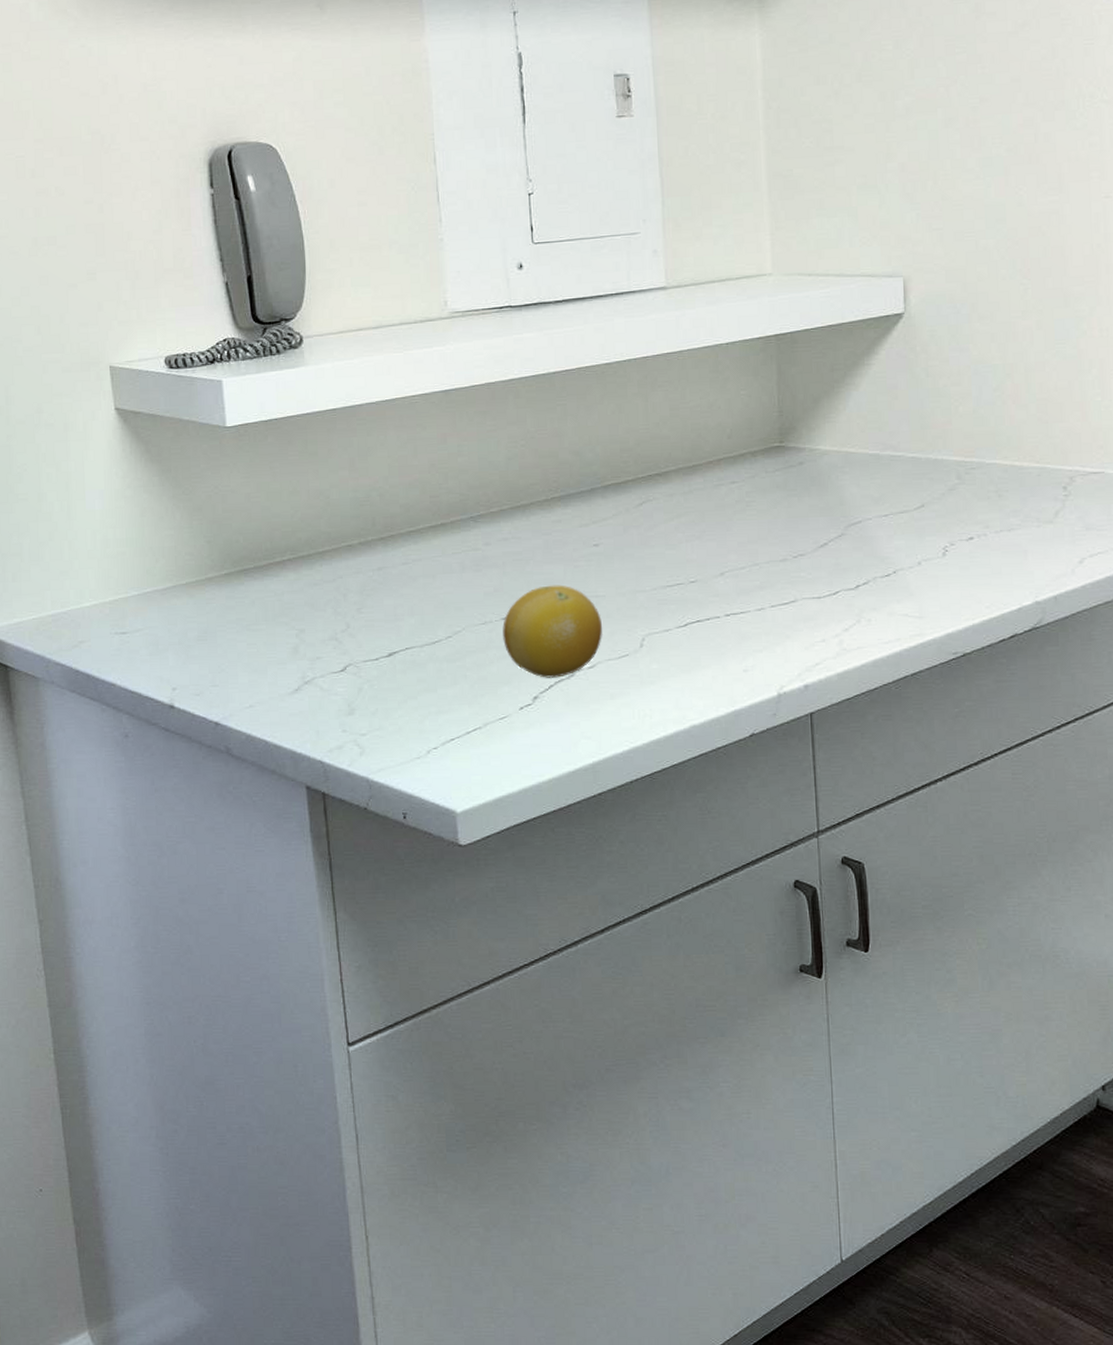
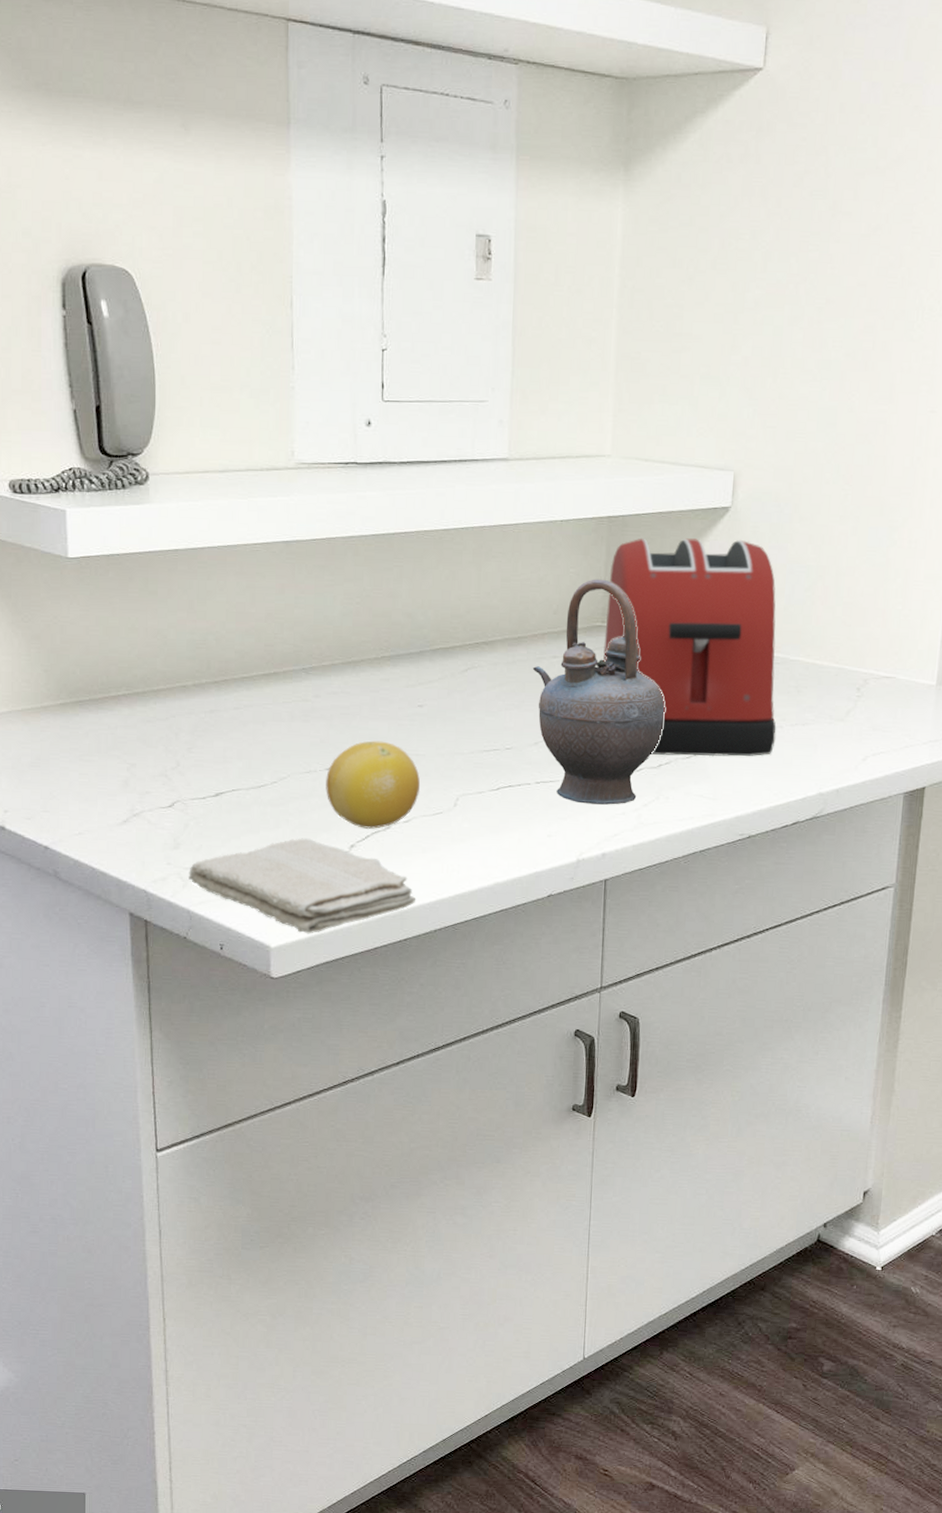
washcloth: none [365,693,608,796] -> present [189,838,416,934]
teapot: none [710,398,857,634] -> present [532,579,665,805]
toaster: none [783,344,981,575] -> present [603,538,777,757]

